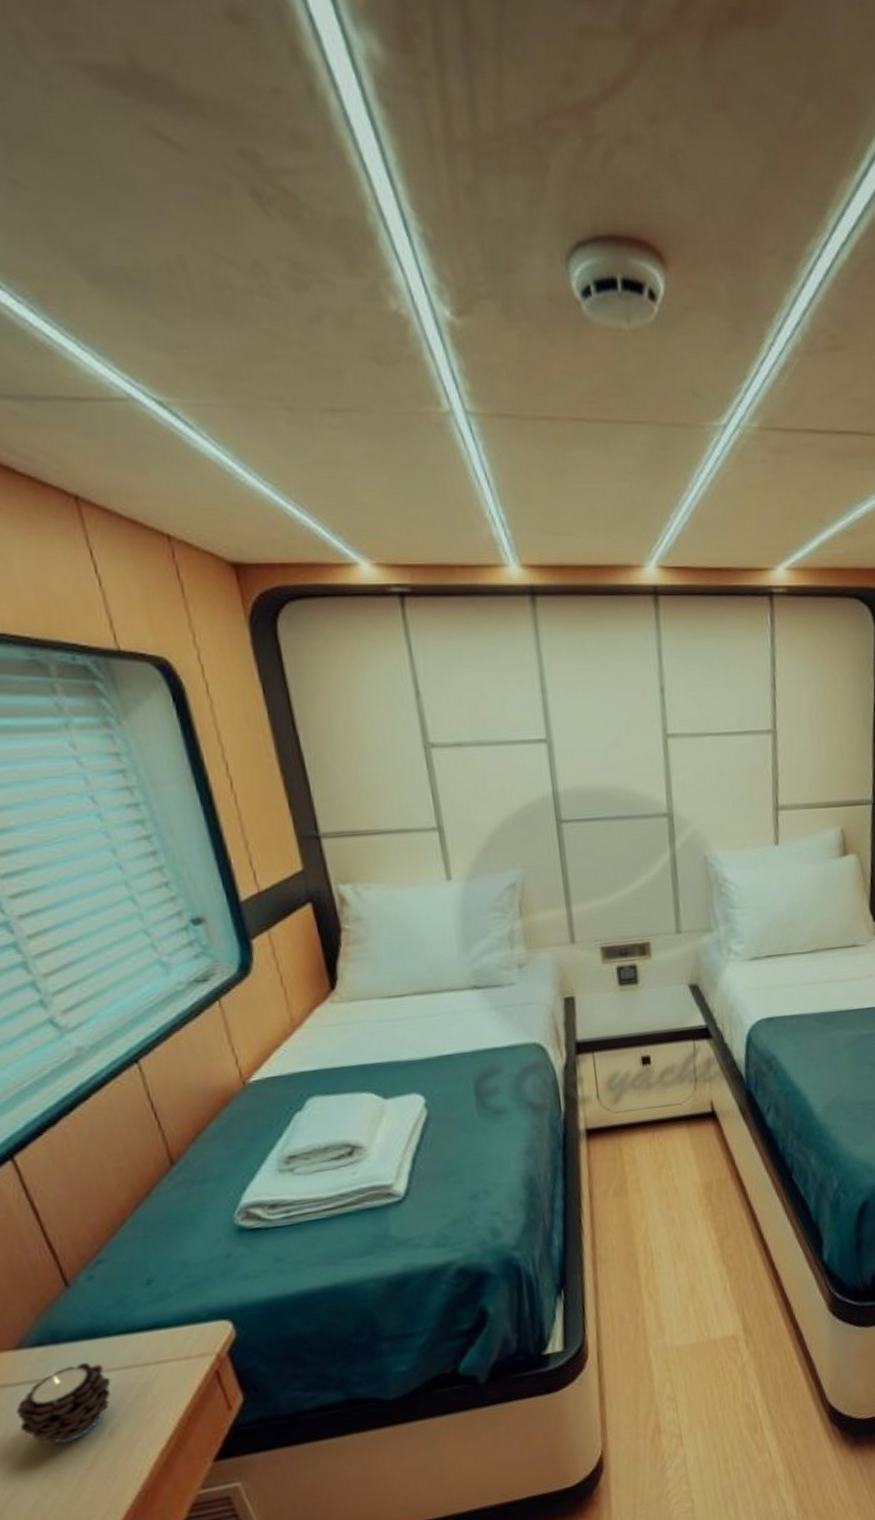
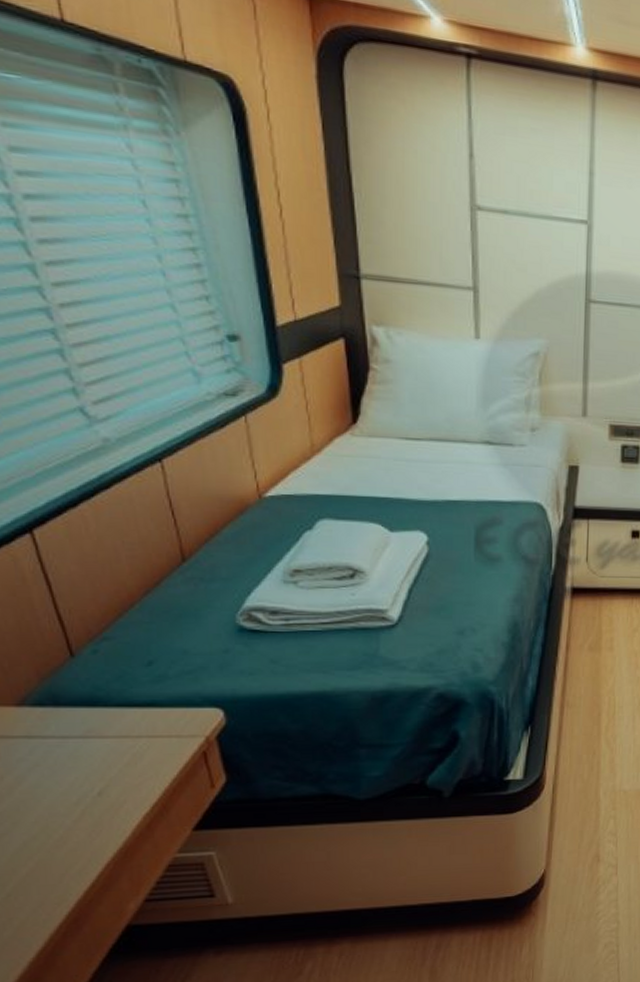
candle: present [16,1362,111,1444] -> none [12,726,105,795]

